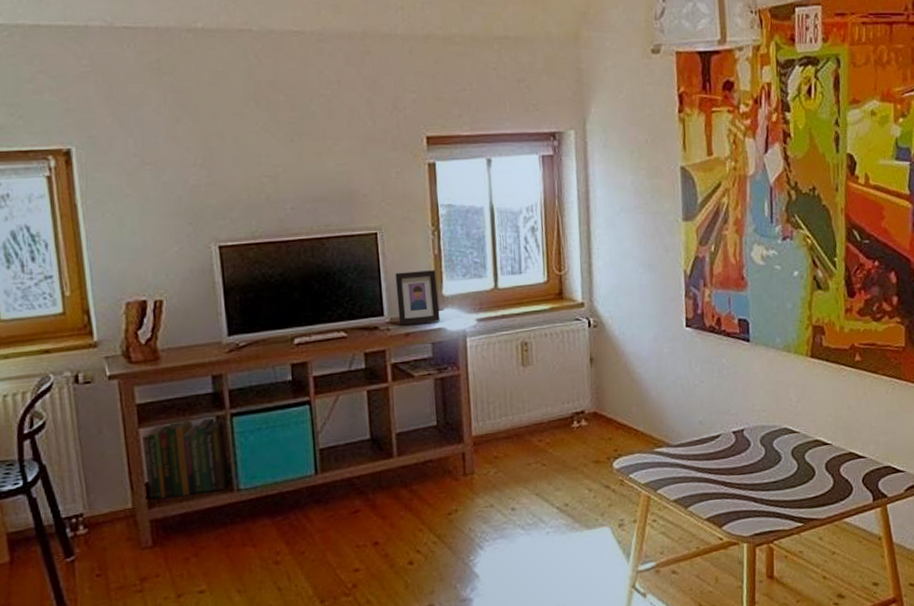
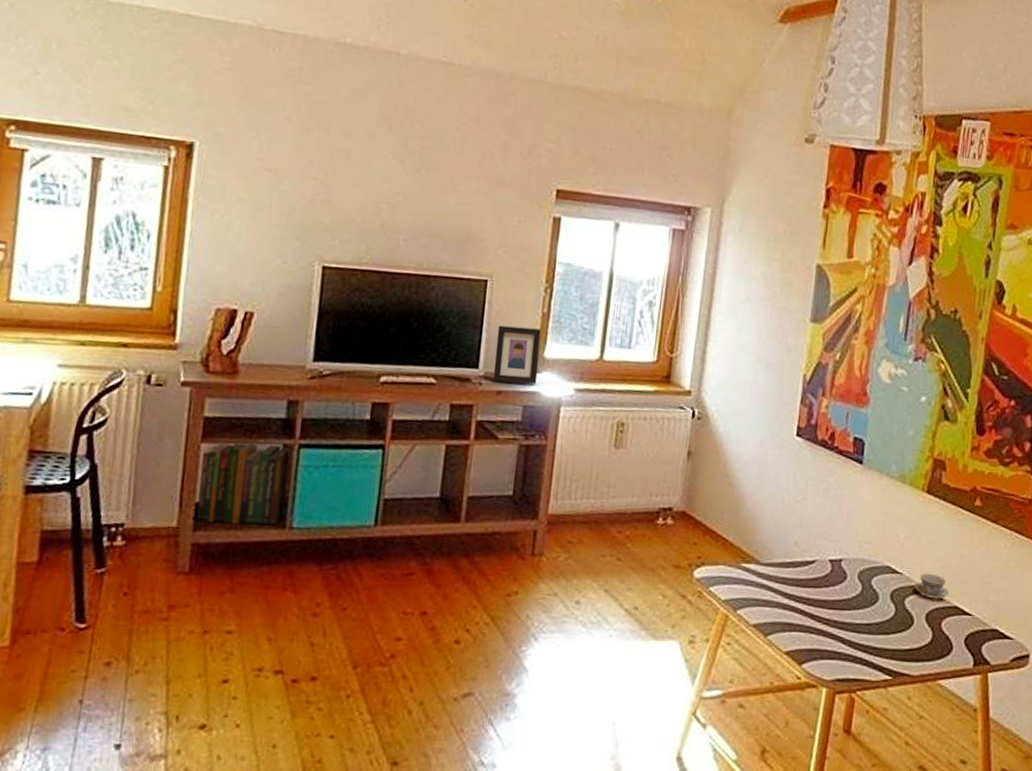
teacup: none [811,427,843,450] -> present [914,573,950,599]

